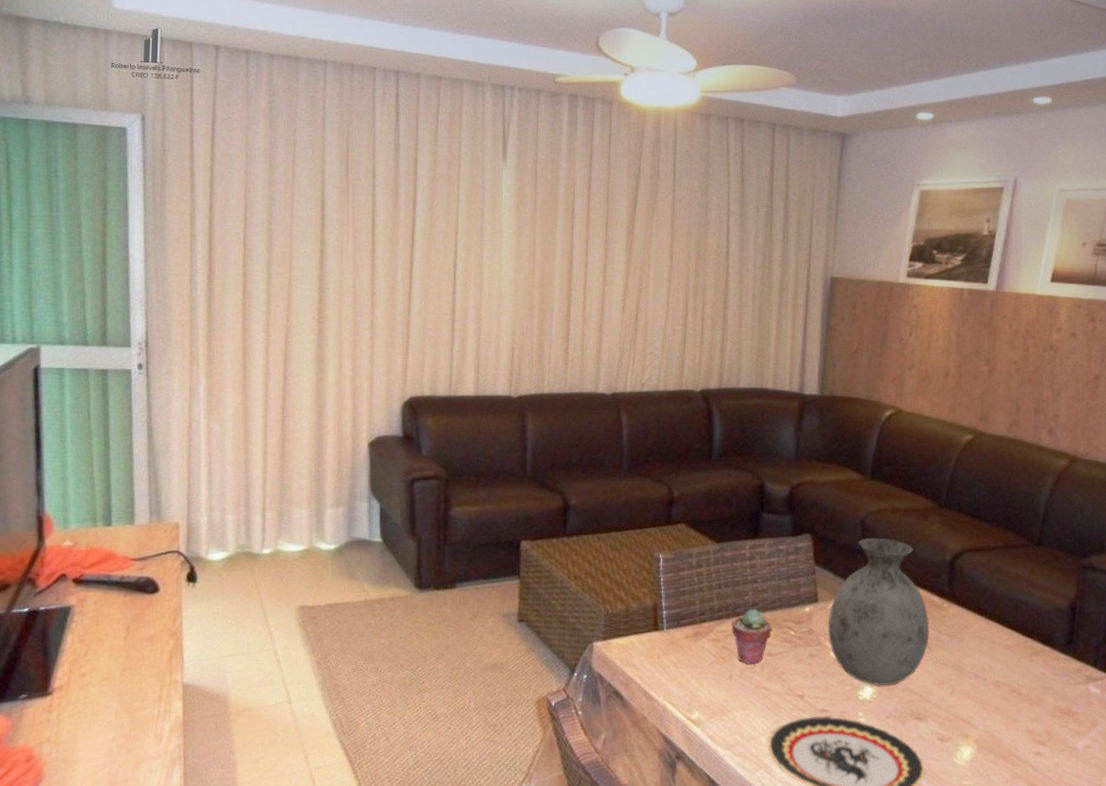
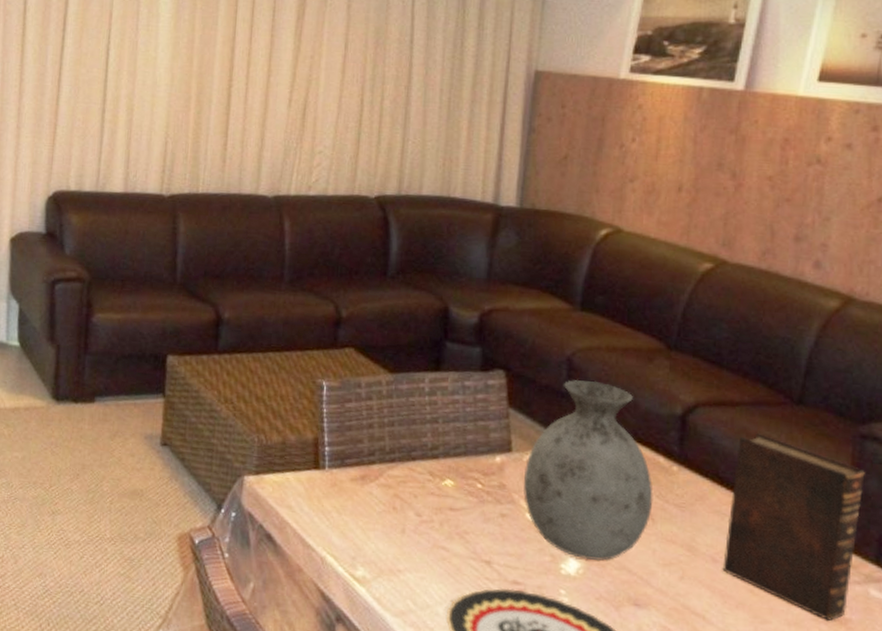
potted succulent: present [731,608,772,665] -> none [405,453,455,519]
bible: none [983,571,1086,716] -> present [722,433,865,622]

